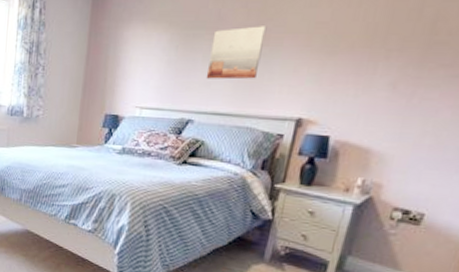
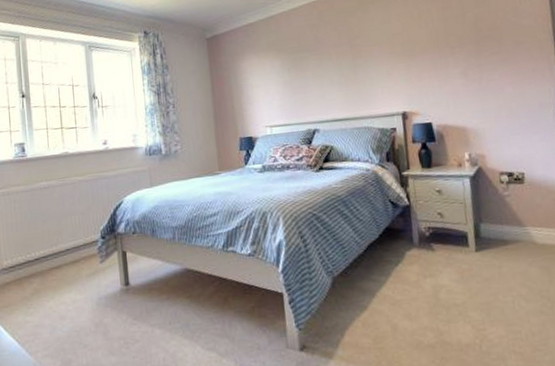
wall art: present [205,26,267,80] -> none [316,42,360,92]

